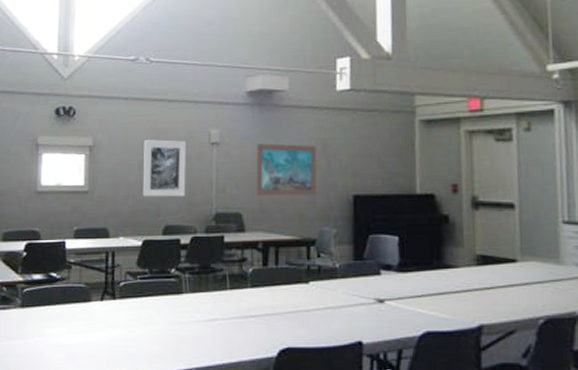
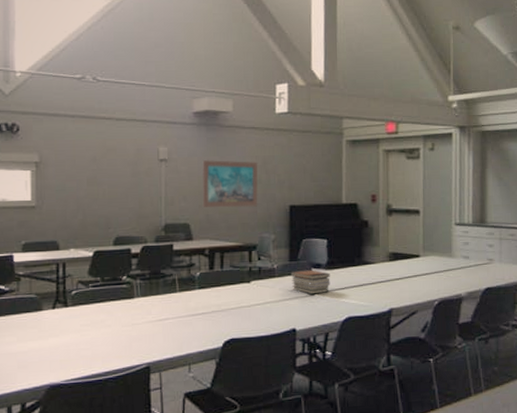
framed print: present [143,139,186,197] -> none [92,156,136,211]
book stack: none [355,272,404,301] -> present [290,270,331,295]

